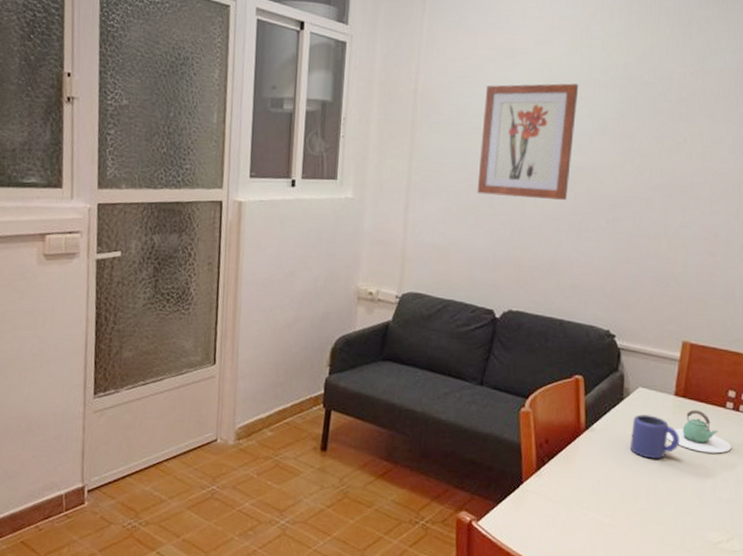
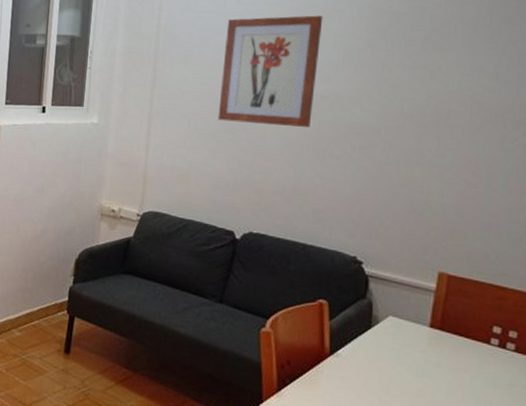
mug: present [629,414,680,459] -> none [379,343,437,391]
teapot: present [666,409,732,454] -> none [420,343,498,391]

